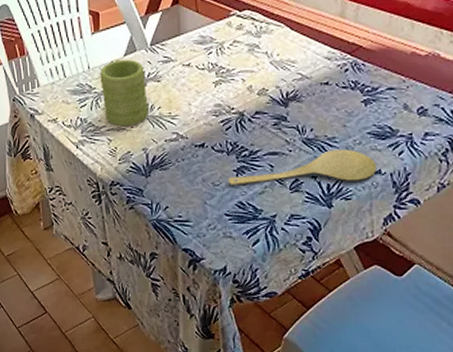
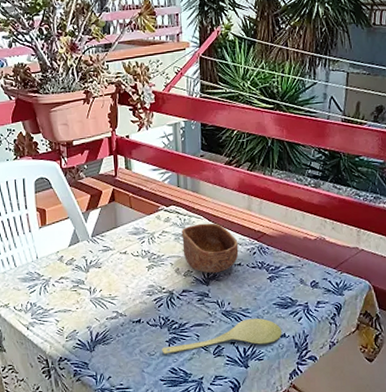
mug: present [100,59,148,127] -> none [47,249,91,309]
bowl: none [257,32,327,93] -> present [181,223,239,274]

